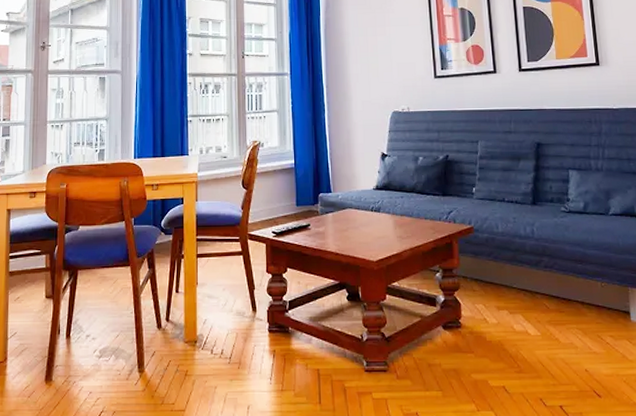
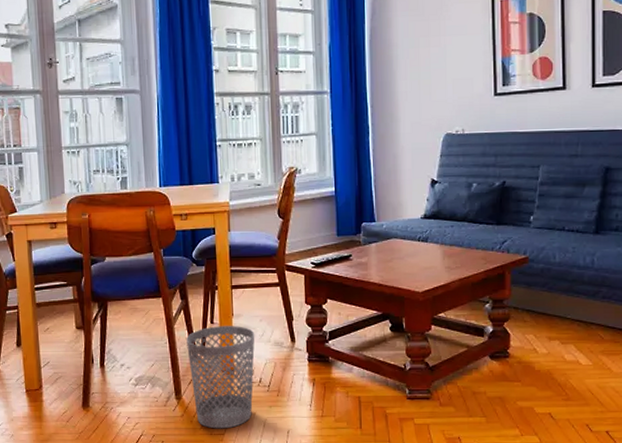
wastebasket: none [152,295,218,405] -> present [186,326,255,429]

